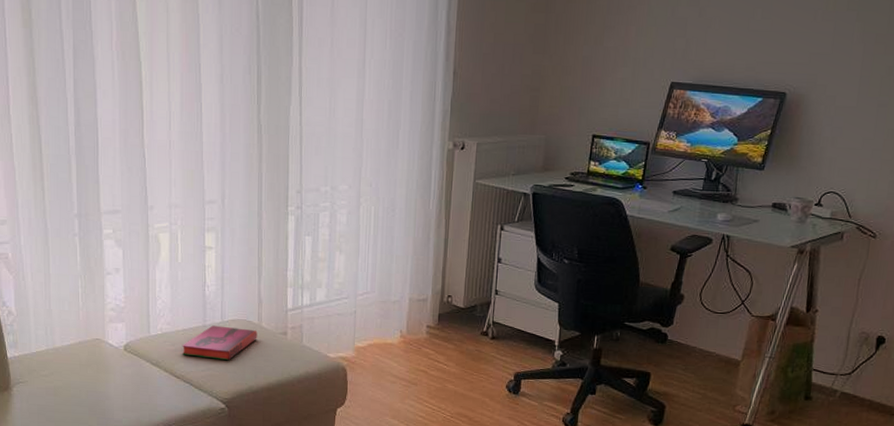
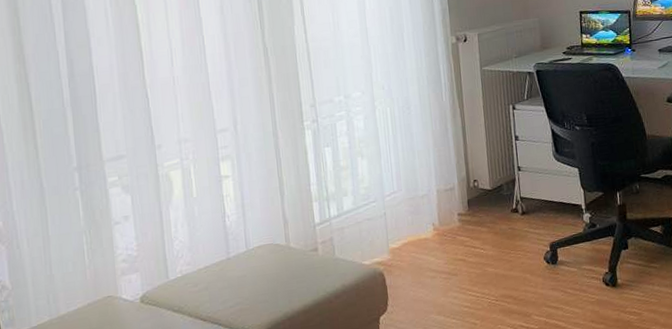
hardback book: present [181,325,257,361] -> none [205,252,287,294]

